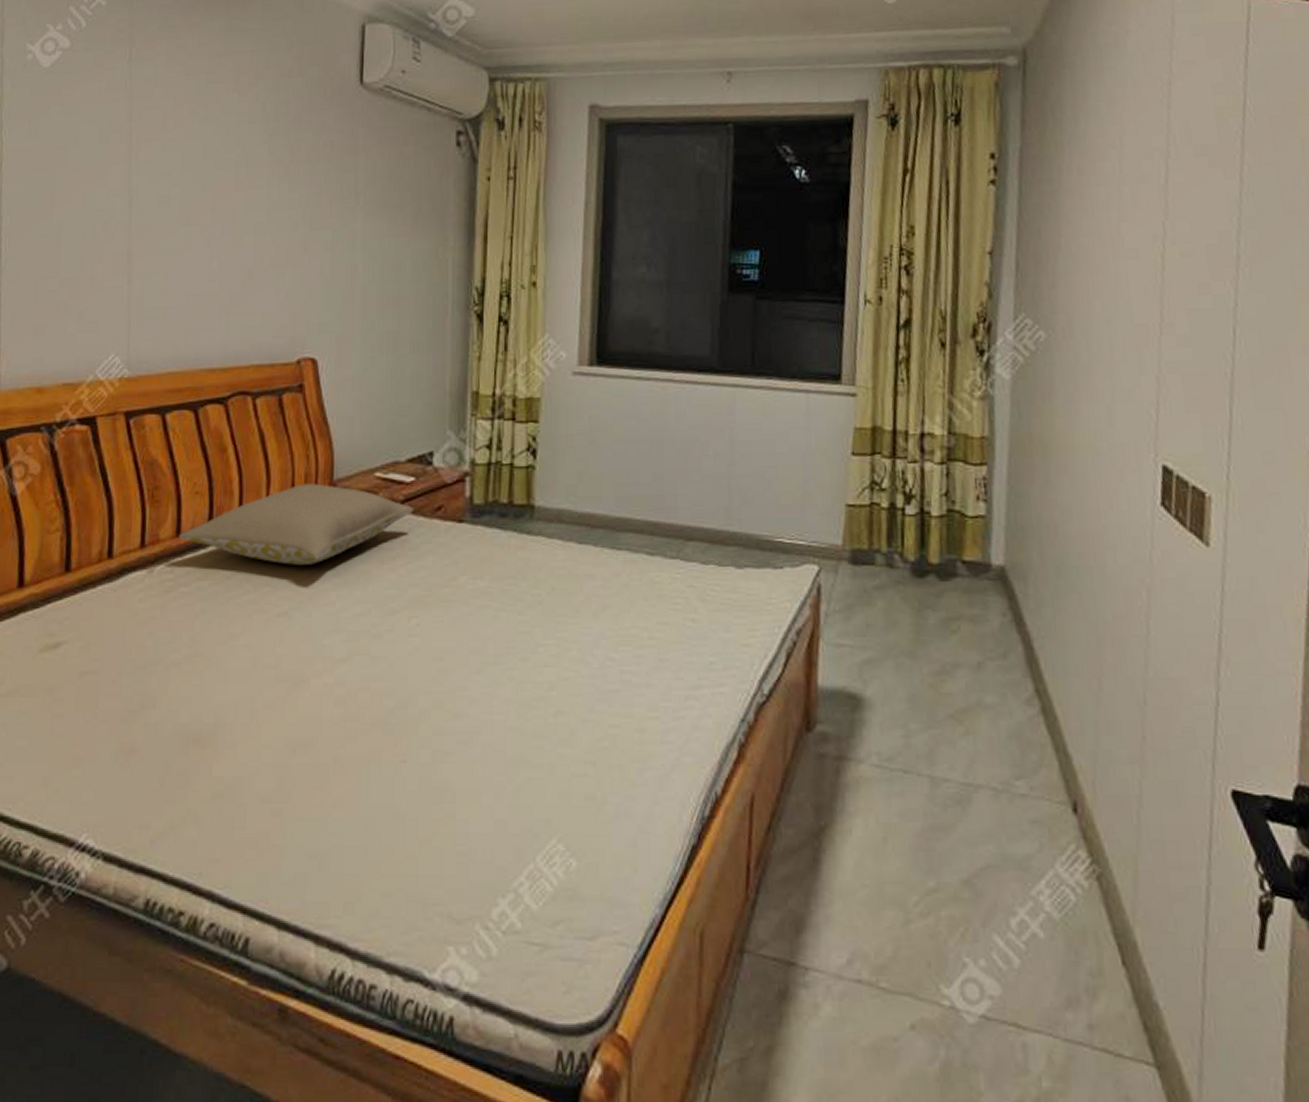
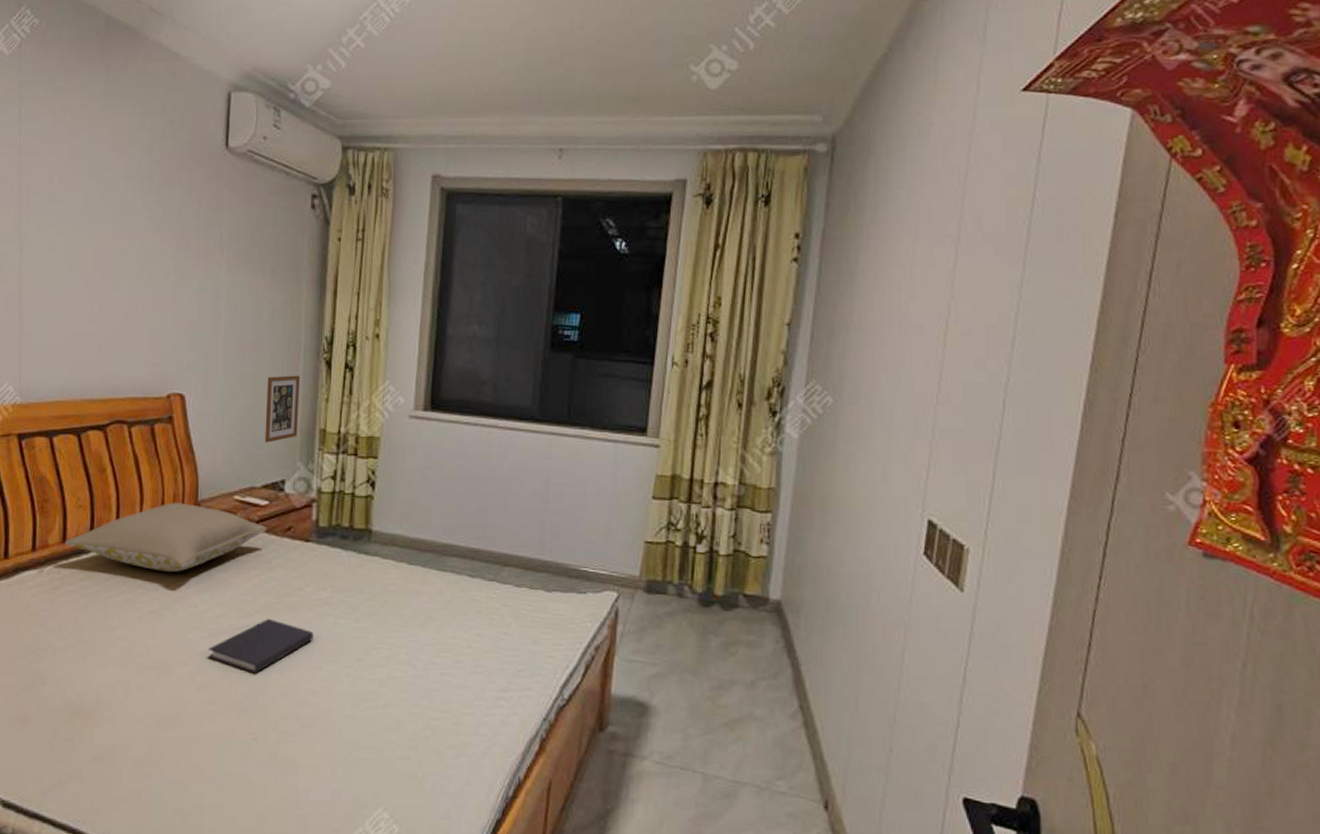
diary: none [347,614,470,682] -> present [208,618,314,674]
picture frame: none [409,331,449,410] -> present [265,375,301,443]

